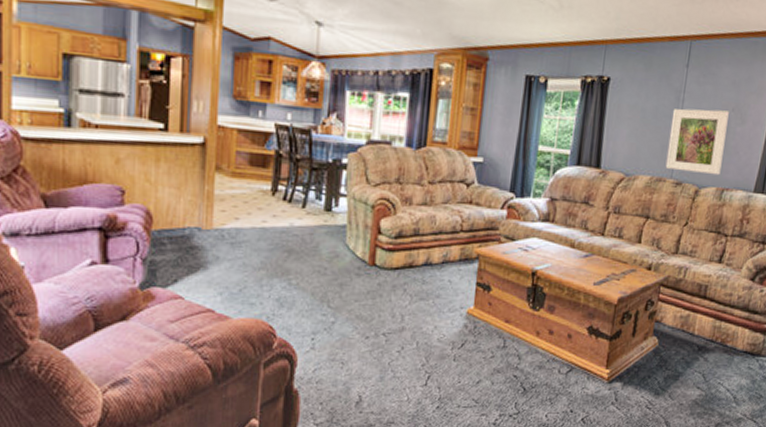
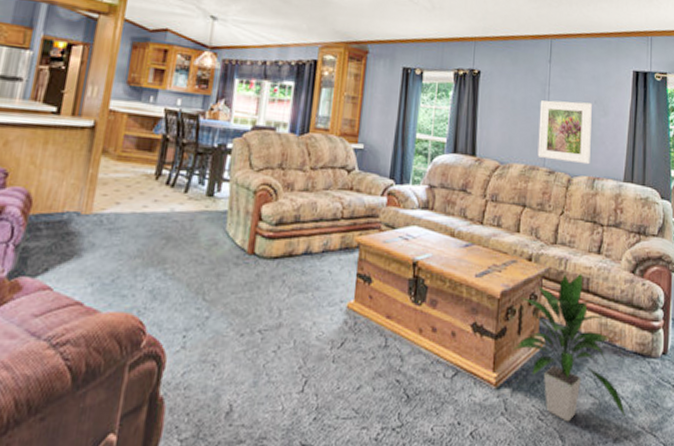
indoor plant: none [626,281,729,410] -> present [513,273,625,422]

